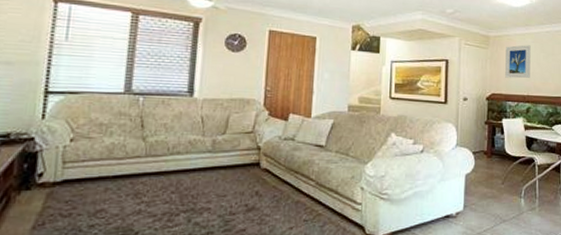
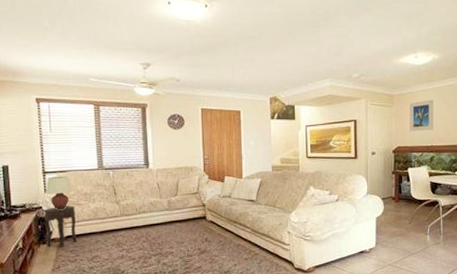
side table: none [31,138,84,195] -> present [43,205,78,247]
table lamp: none [43,98,84,143] -> present [45,176,72,209]

